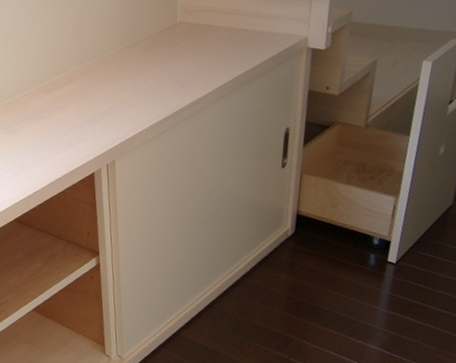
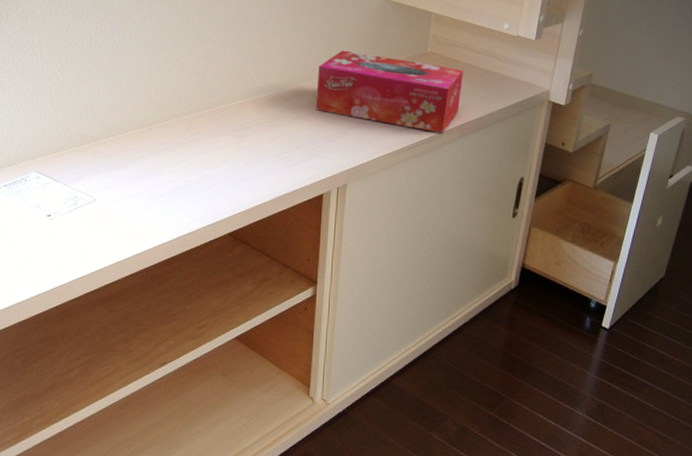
tissue box: none [74,33,216,99] -> present [315,50,464,133]

